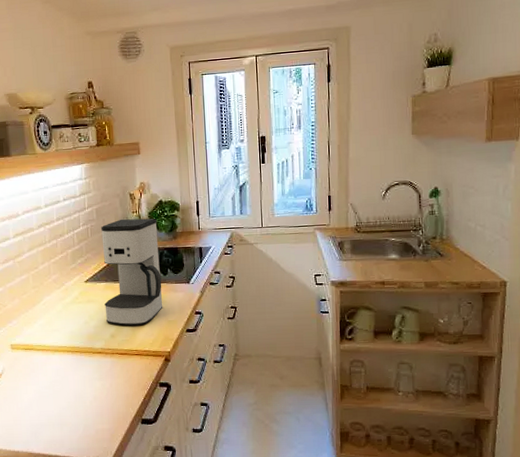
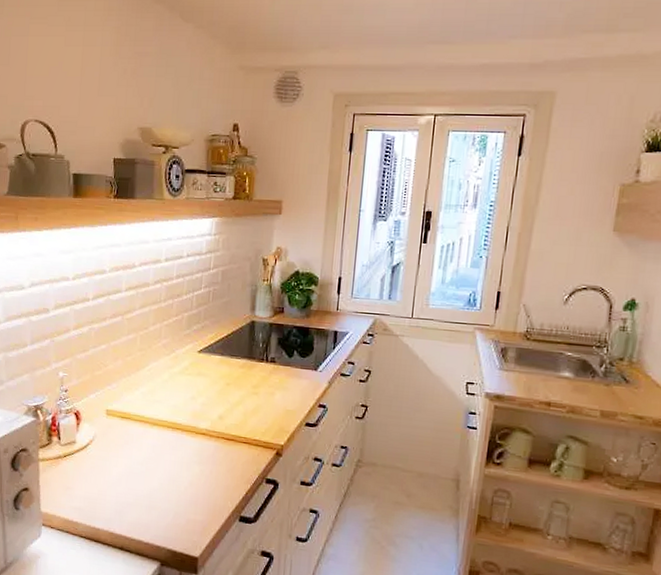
coffee maker: present [101,218,163,326] -> none [216,286,290,410]

